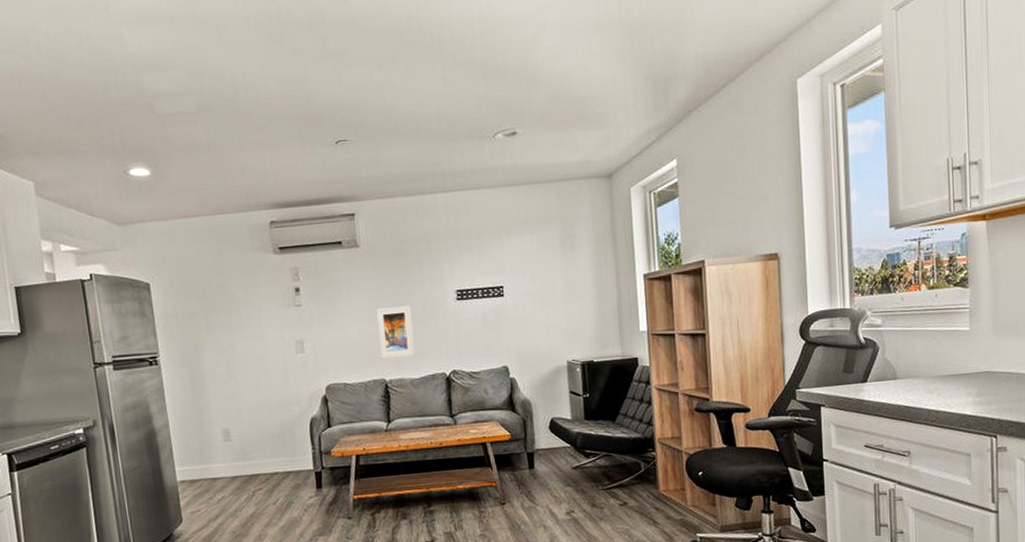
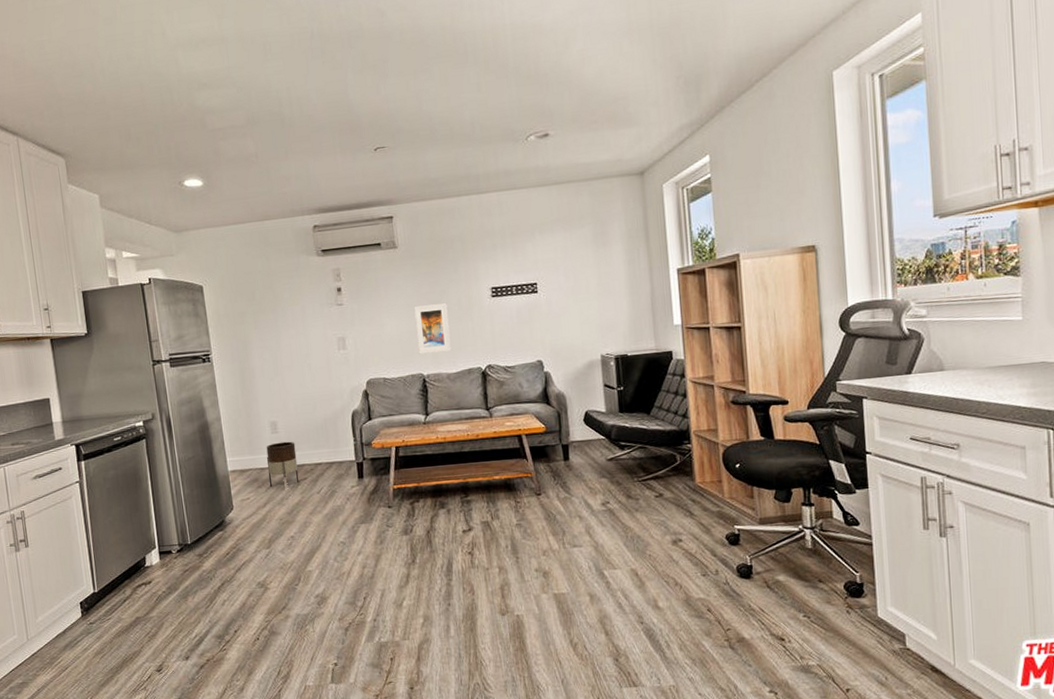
planter: none [218,449,254,498] -> present [266,441,300,487]

